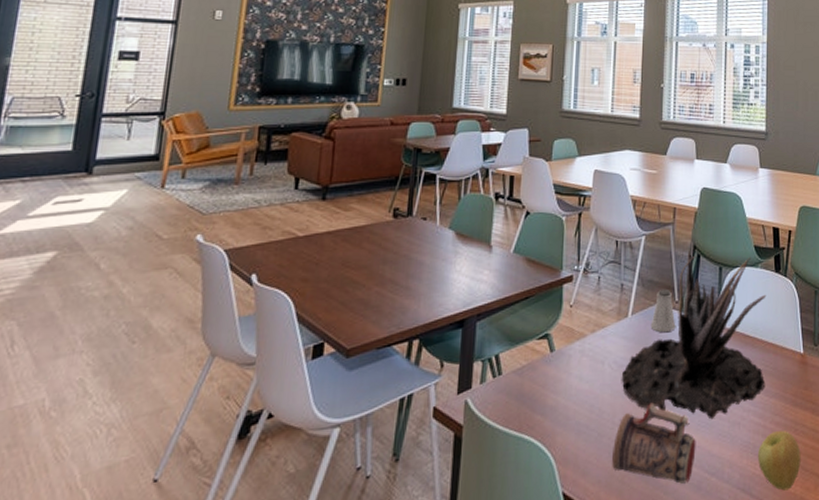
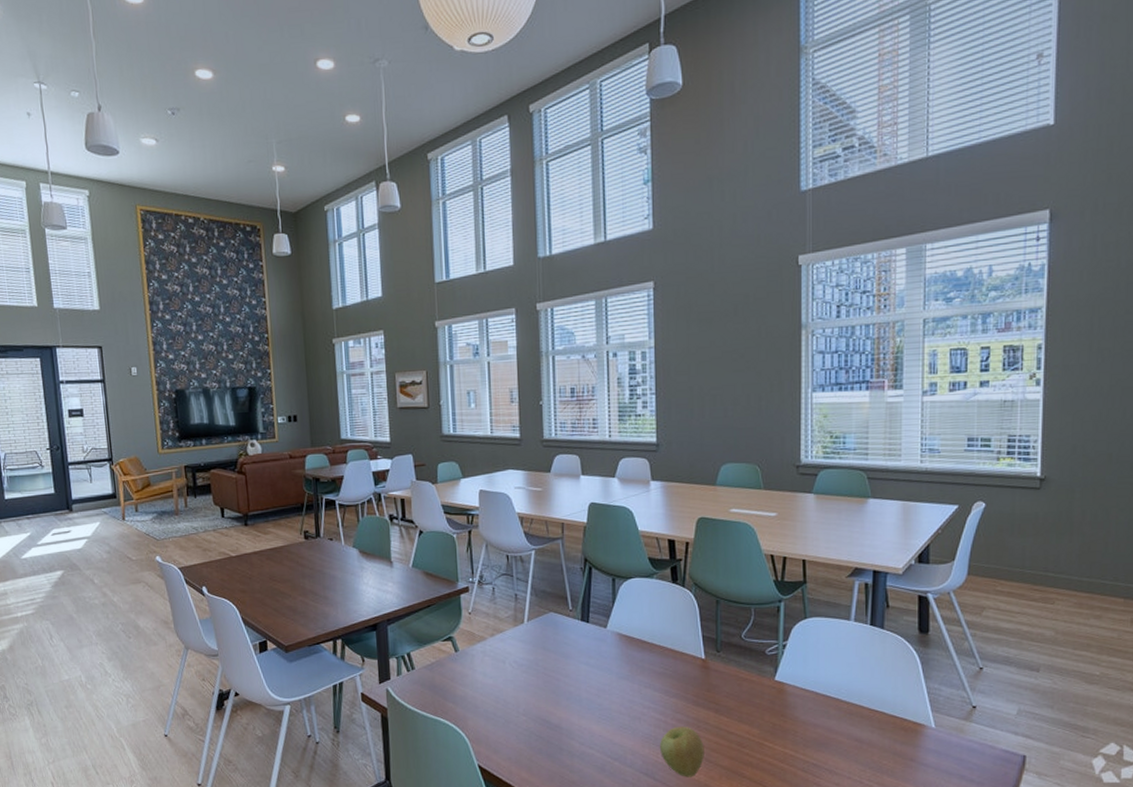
beer mug: present [612,402,696,484] -> none [519,697,598,765]
plant: present [621,248,767,420] -> none [522,561,664,714]
saltshaker: present [650,288,676,333] -> none [546,598,572,638]

